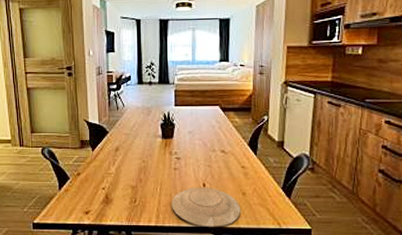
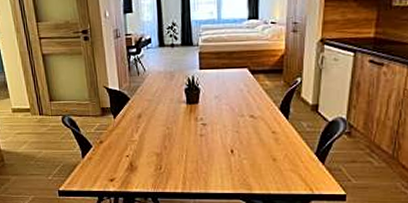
plate: present [172,186,241,227] -> none [198,153,271,193]

